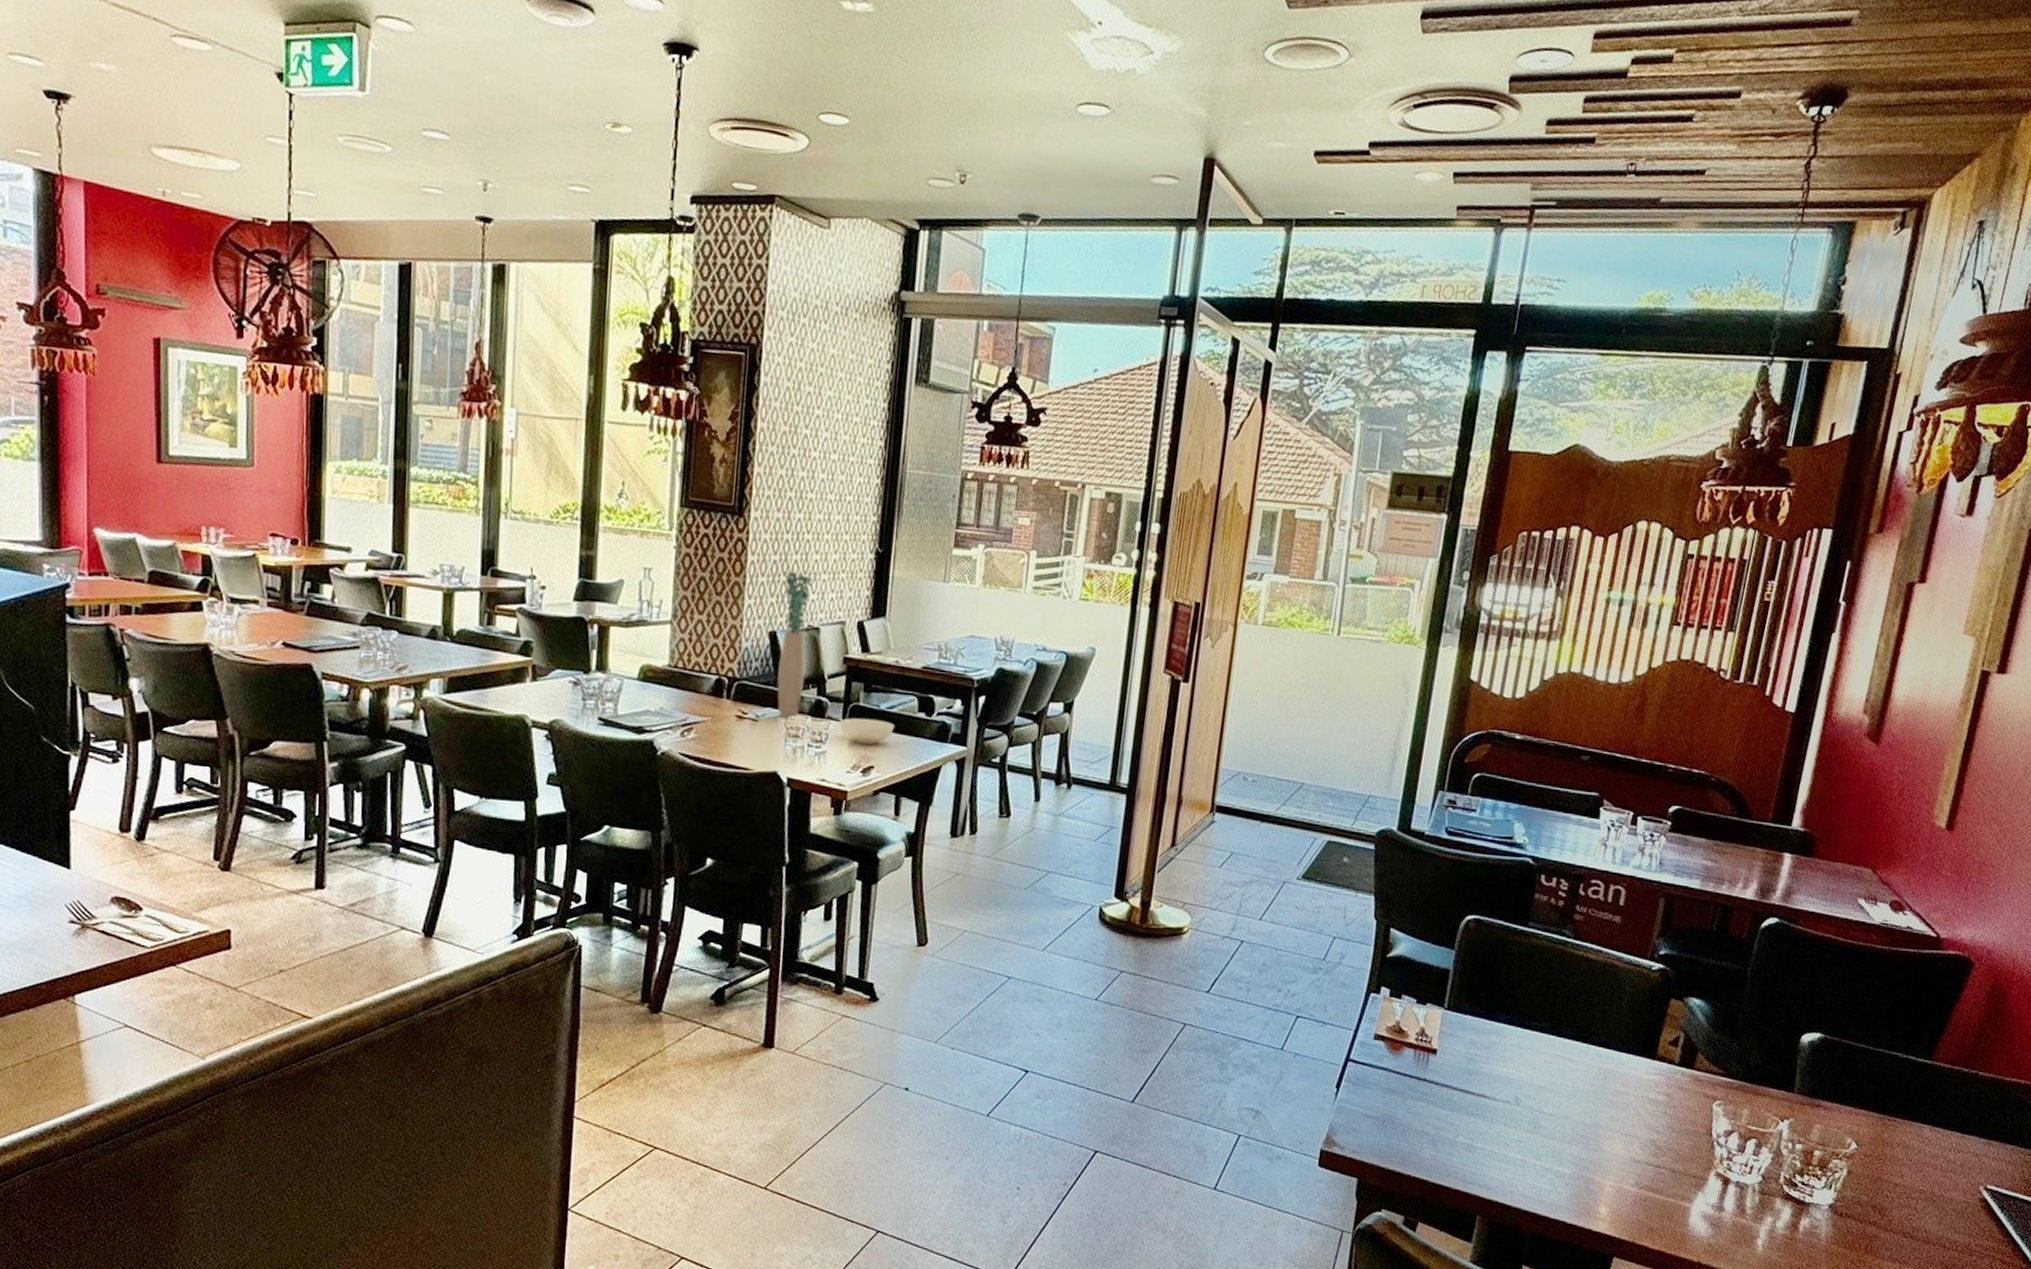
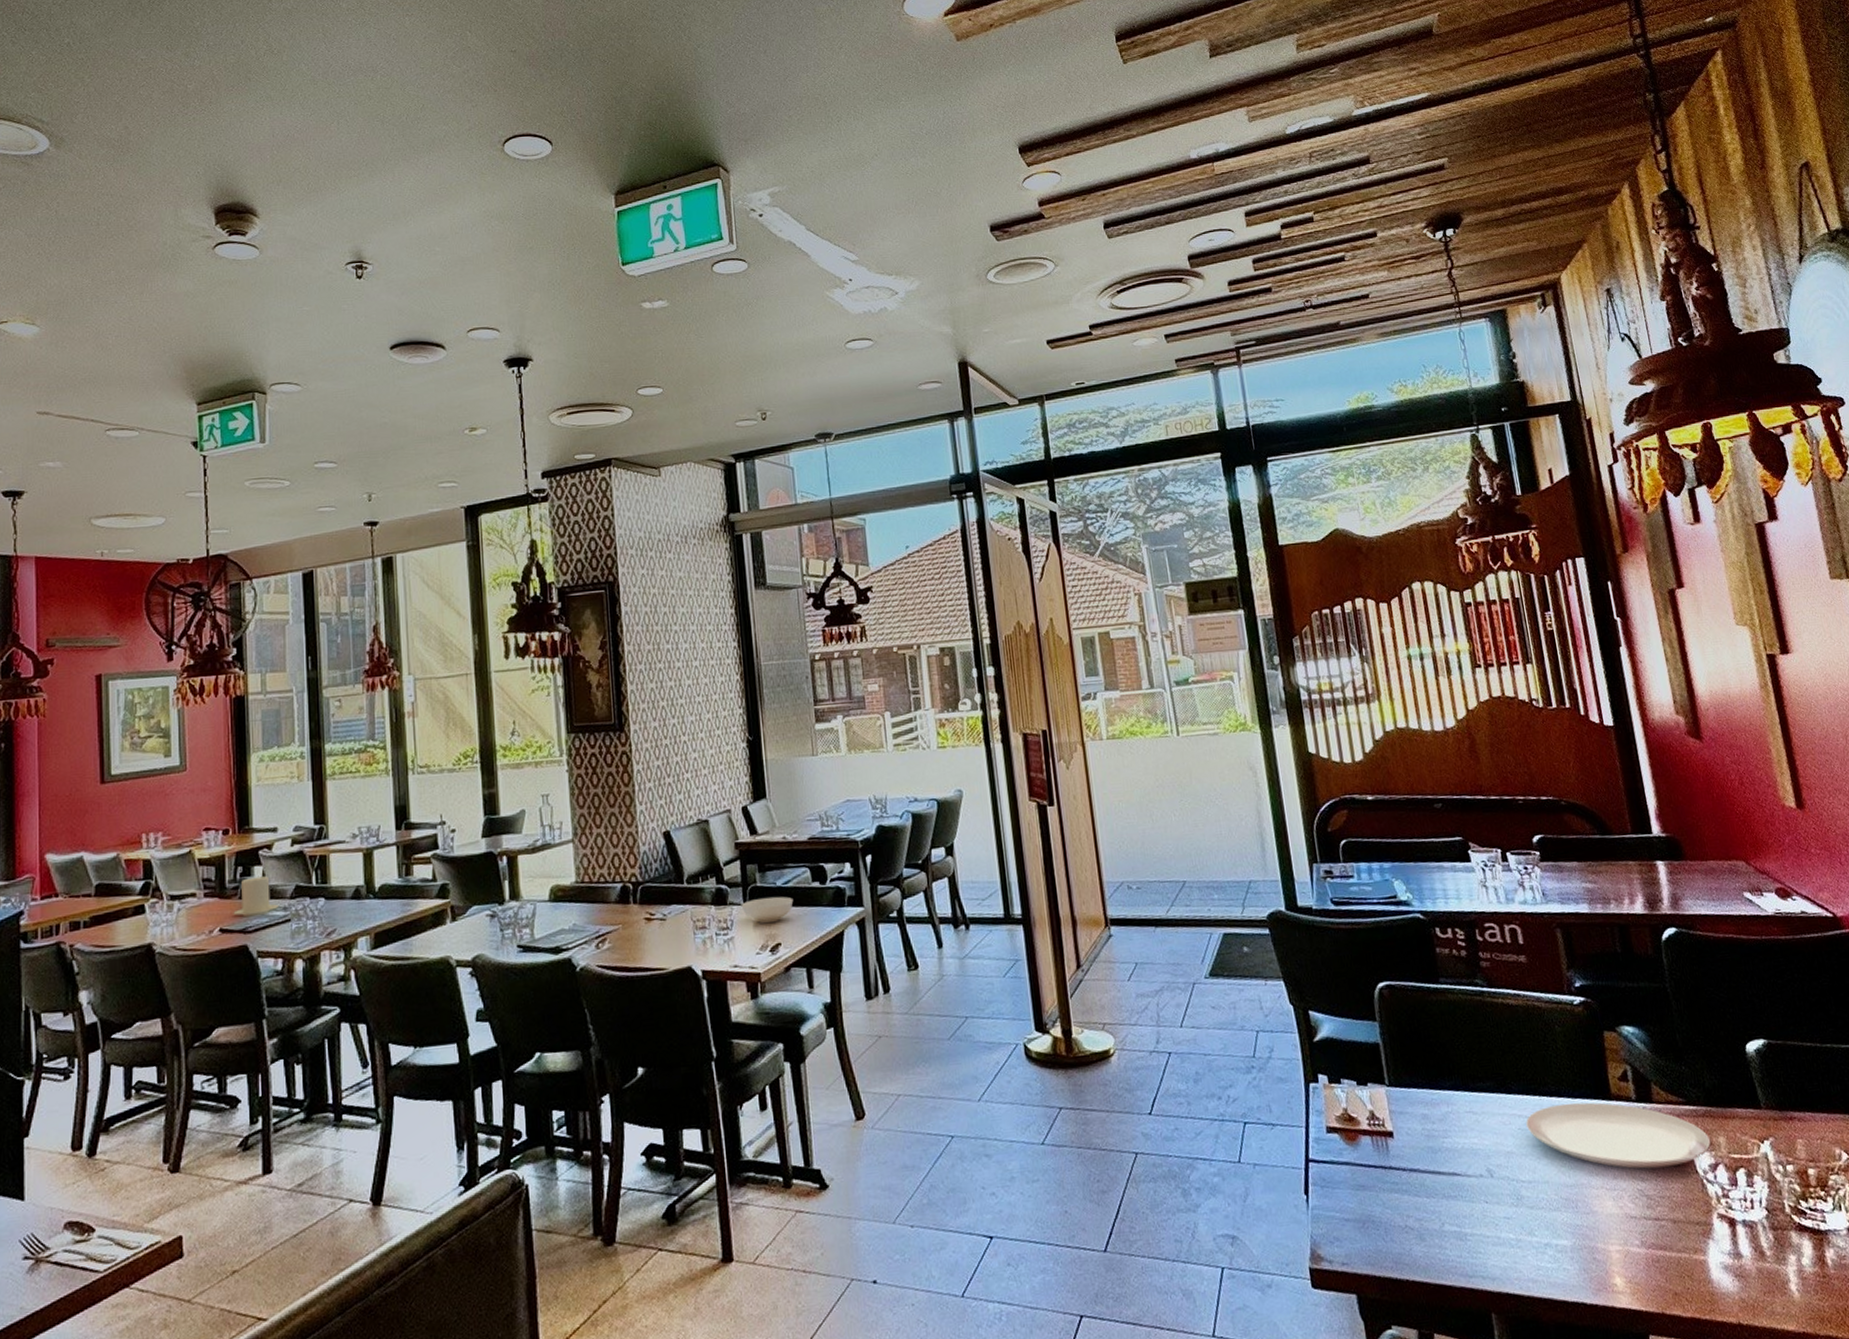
candle: none [298,595,349,637] -> present [233,876,280,918]
vase: present [777,565,813,720] -> none [669,767,703,914]
plate: none [1566,1054,1735,1126] -> present [1526,1102,1710,1169]

